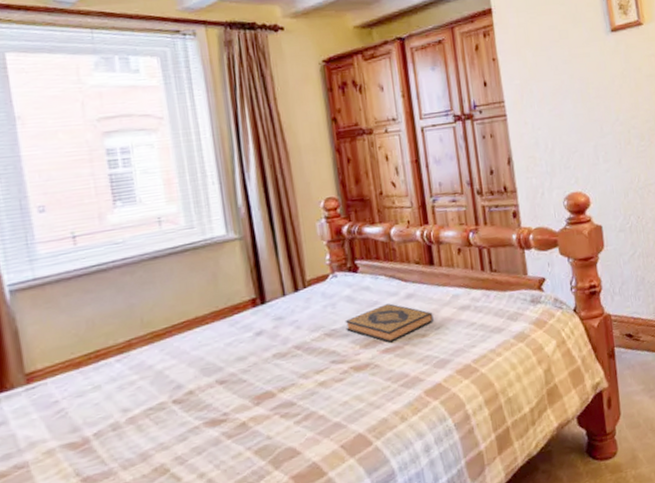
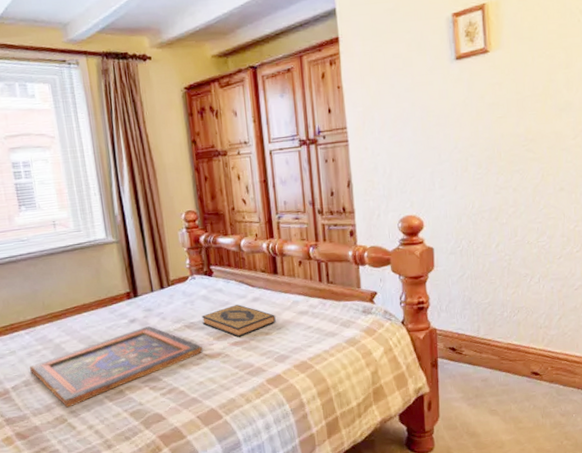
painted panel: none [120,338,347,454] -> present [30,326,203,408]

